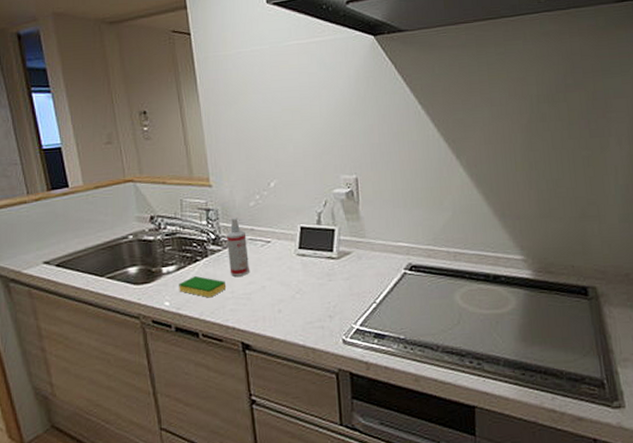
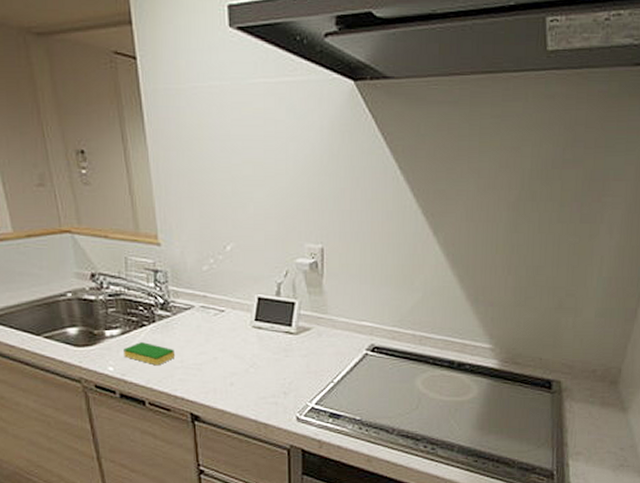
spray bottle: present [226,217,249,277] -> none [175,282,200,345]

